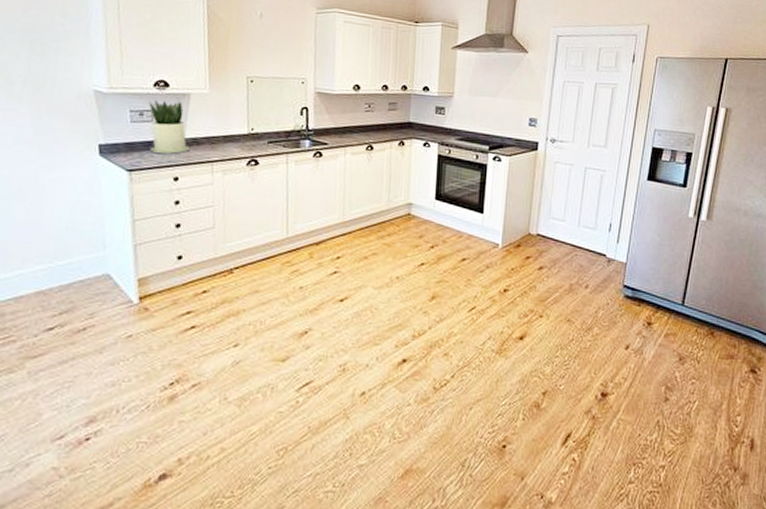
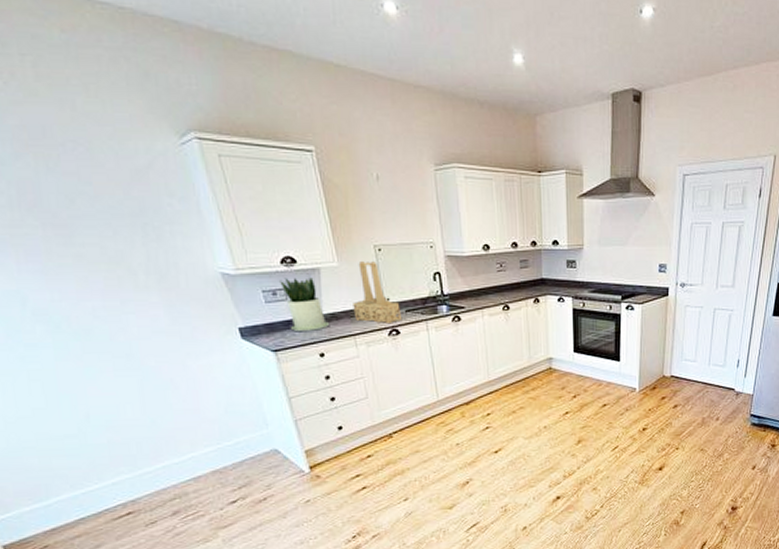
decorative basket: none [215,91,264,154] -> present [353,262,403,325]

